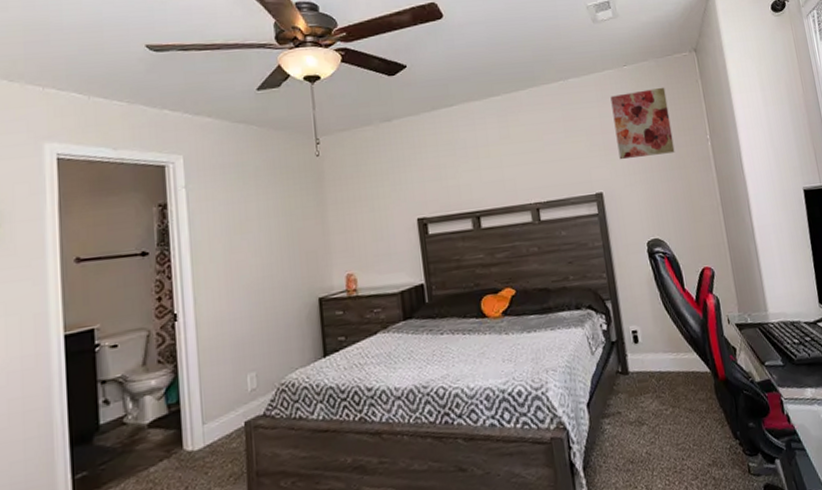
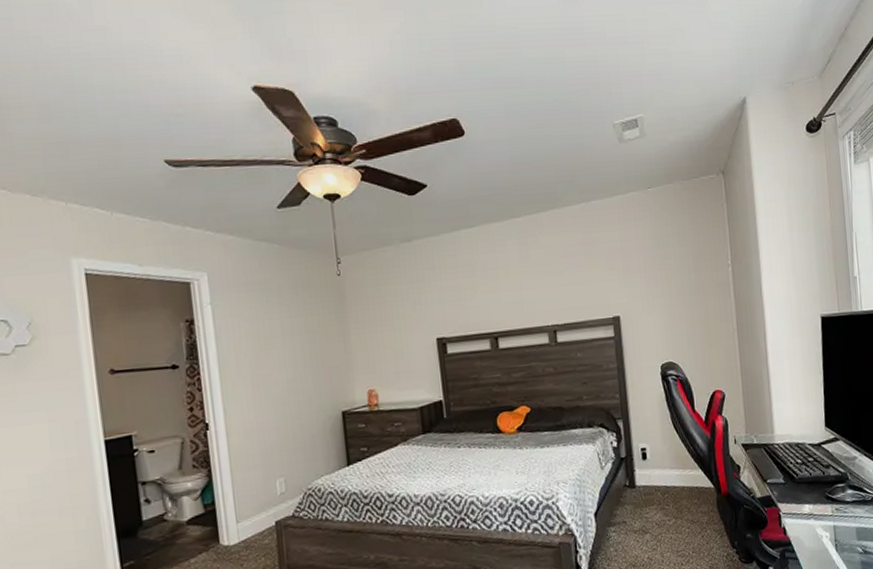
wall art: present [610,87,675,160] -> none [633,210,695,284]

